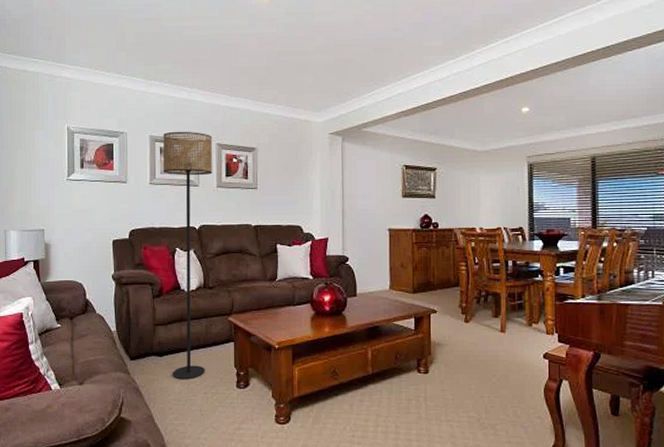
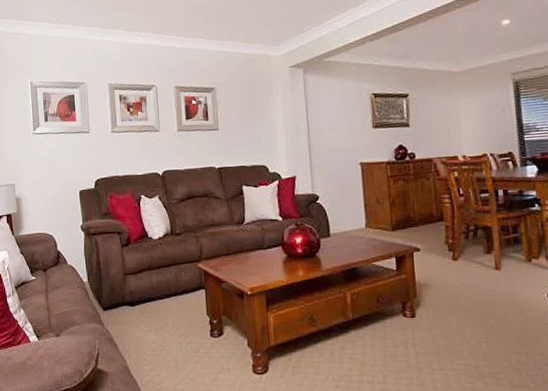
floor lamp: present [163,131,213,380] -> none [122,76,177,329]

